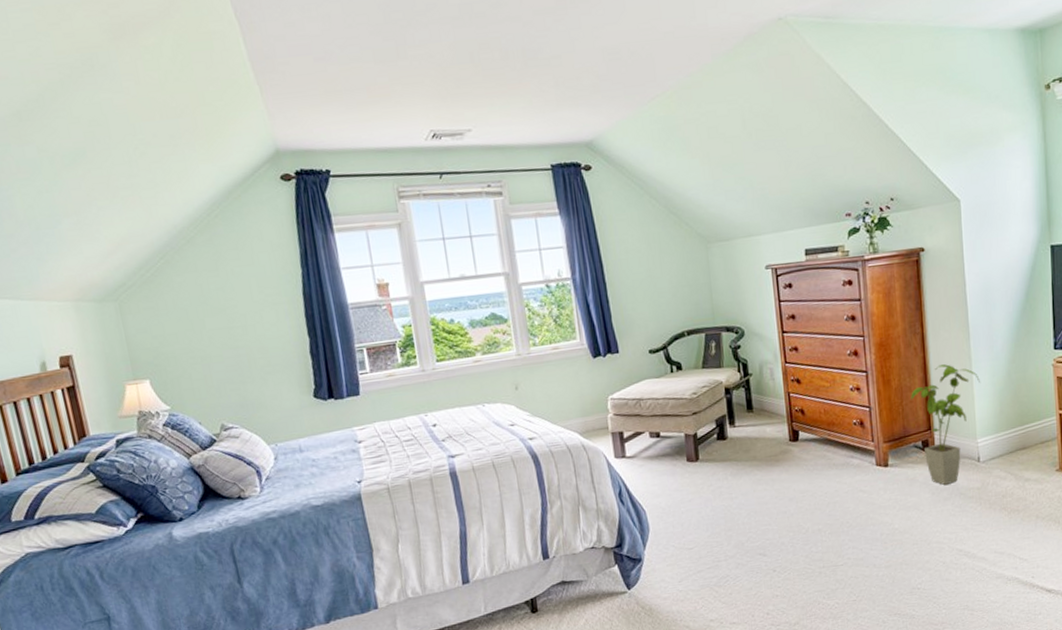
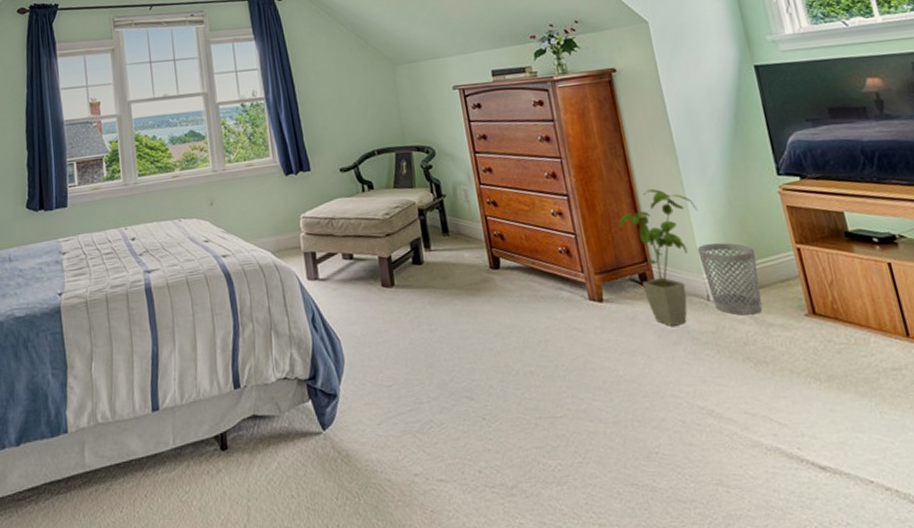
wastebasket: none [975,411,1024,473] -> present [697,242,763,316]

